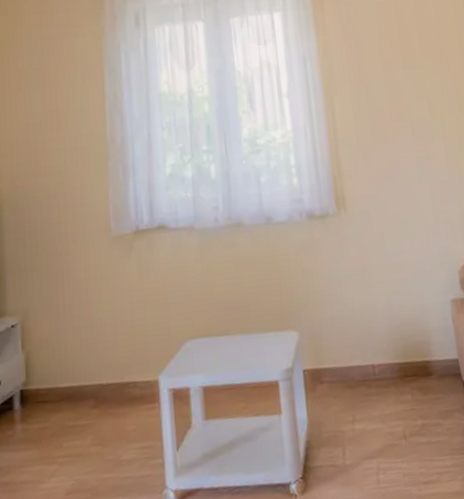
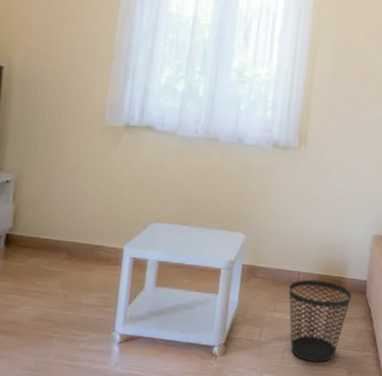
wastebasket: none [365,370,445,480] -> present [289,279,352,362]

